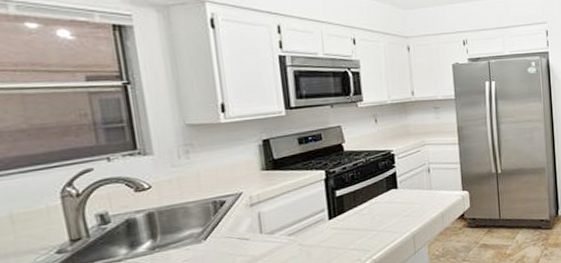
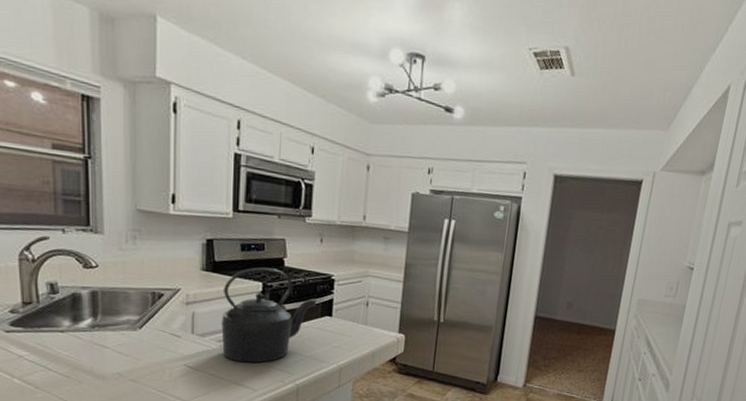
kettle: none [286,155,381,251] -> present [221,267,317,363]

